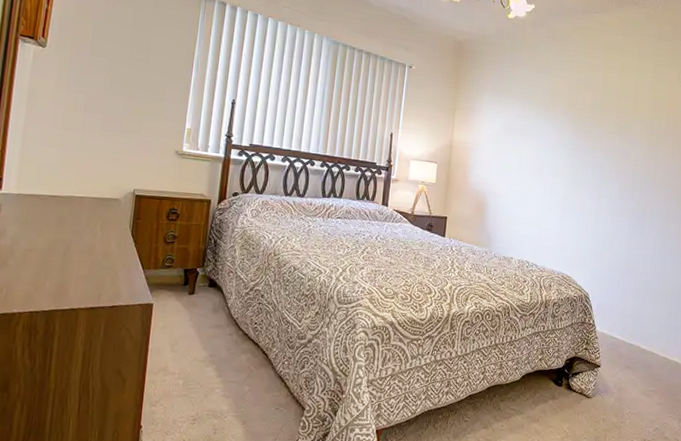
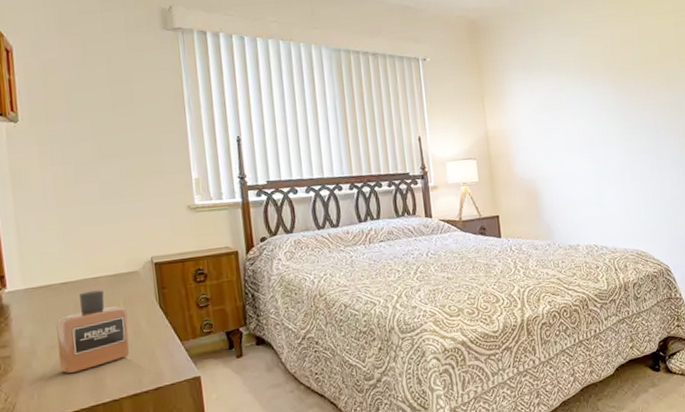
perfume: none [31,207,102,277] -> present [56,290,130,374]

